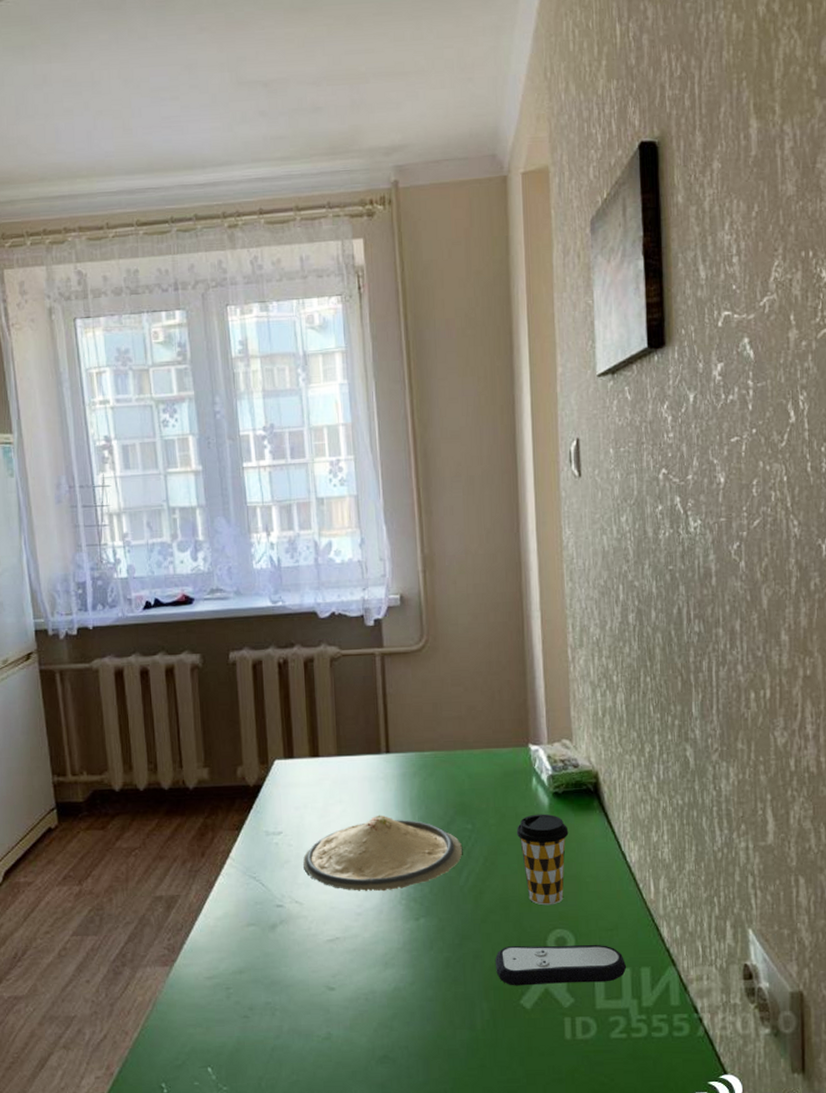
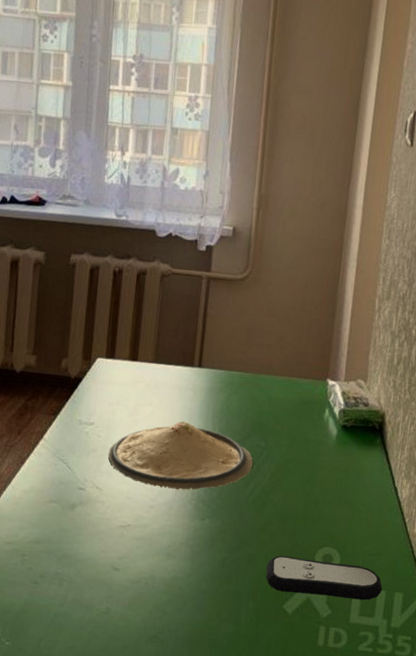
coffee cup: present [516,813,569,906] -> none [303,442,351,525]

